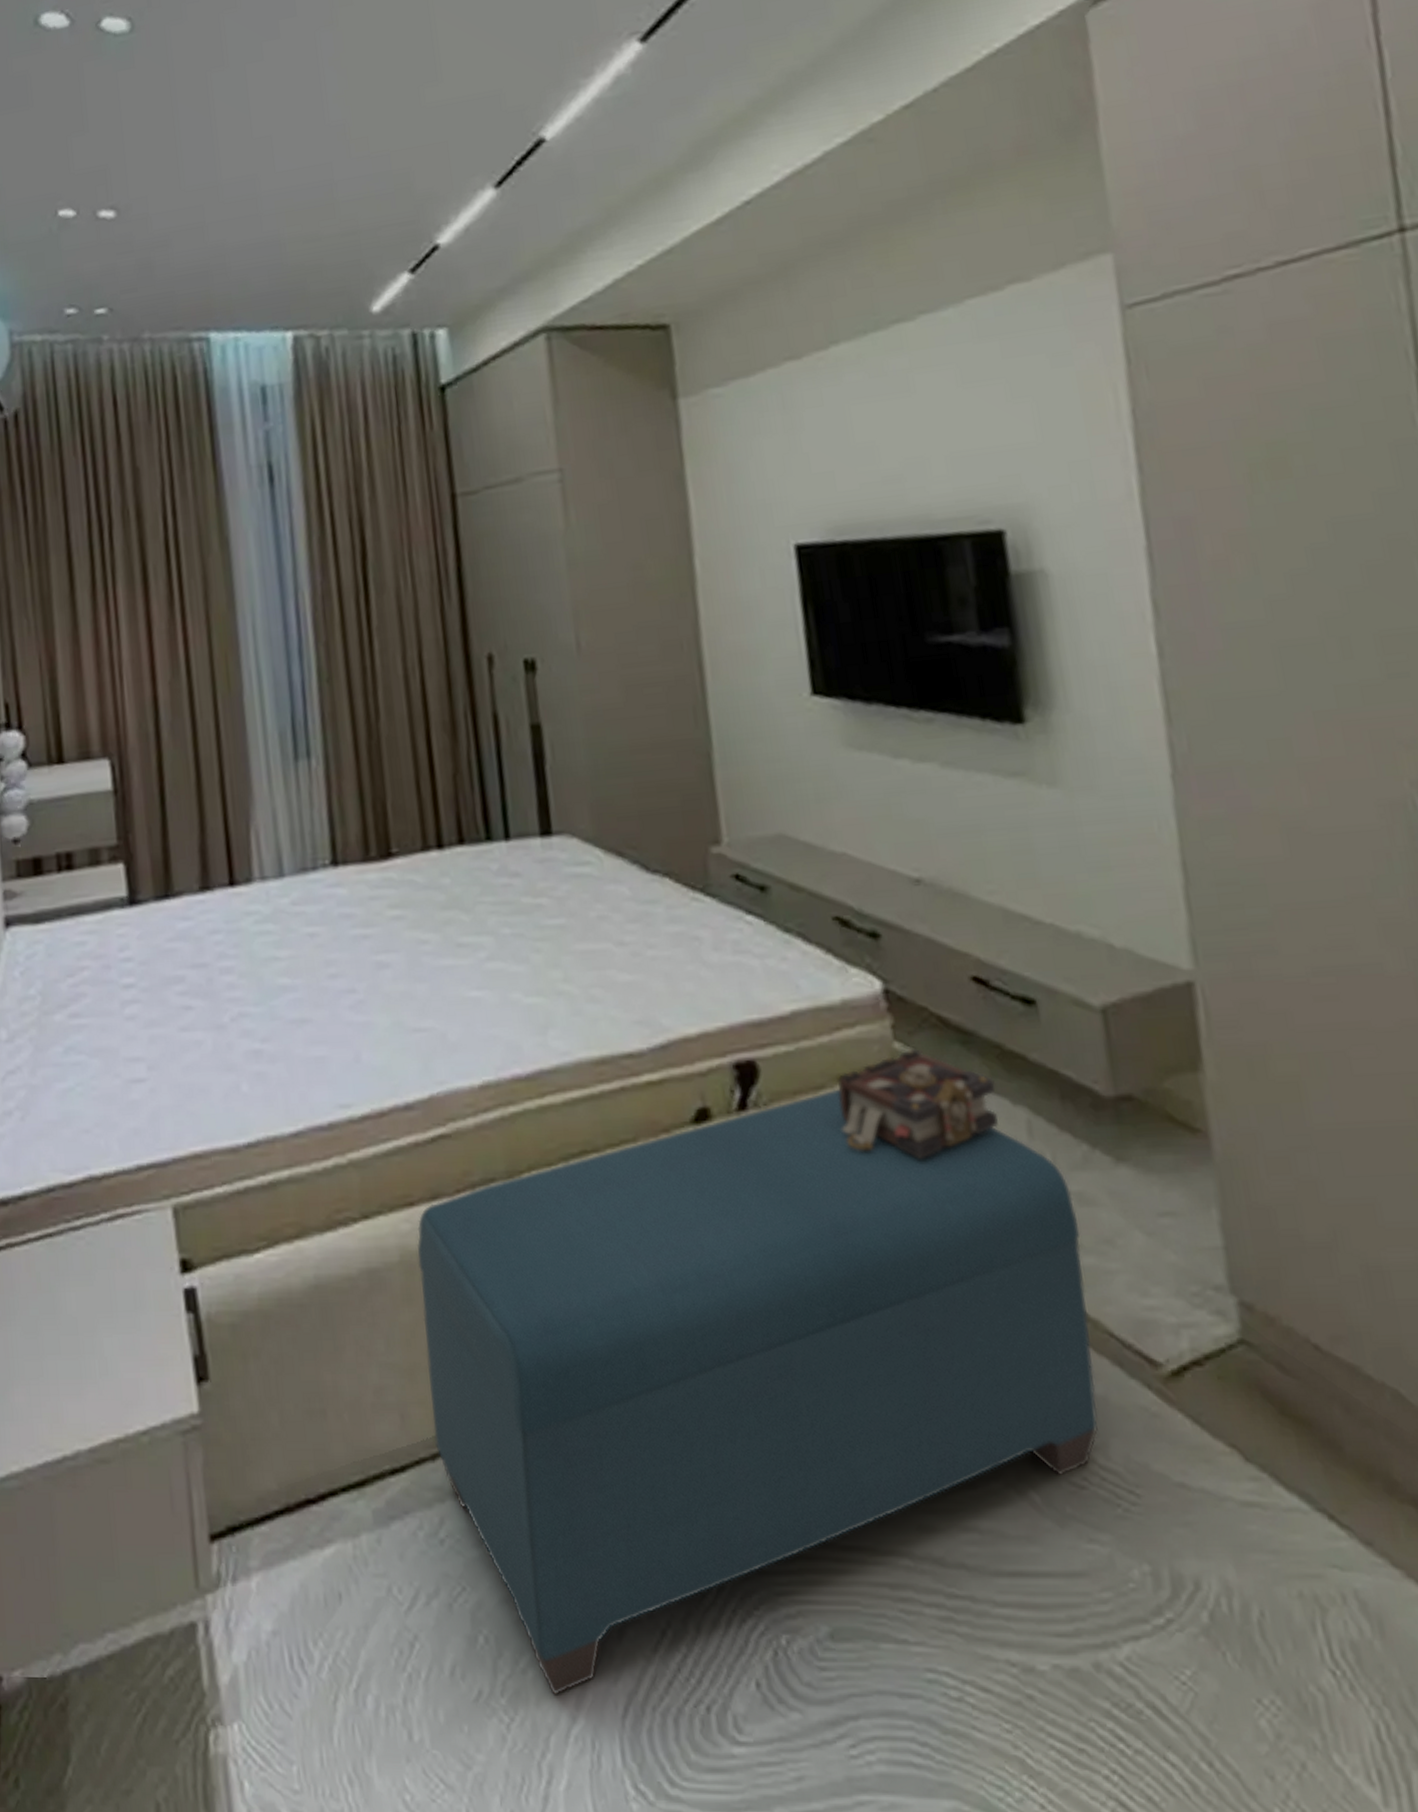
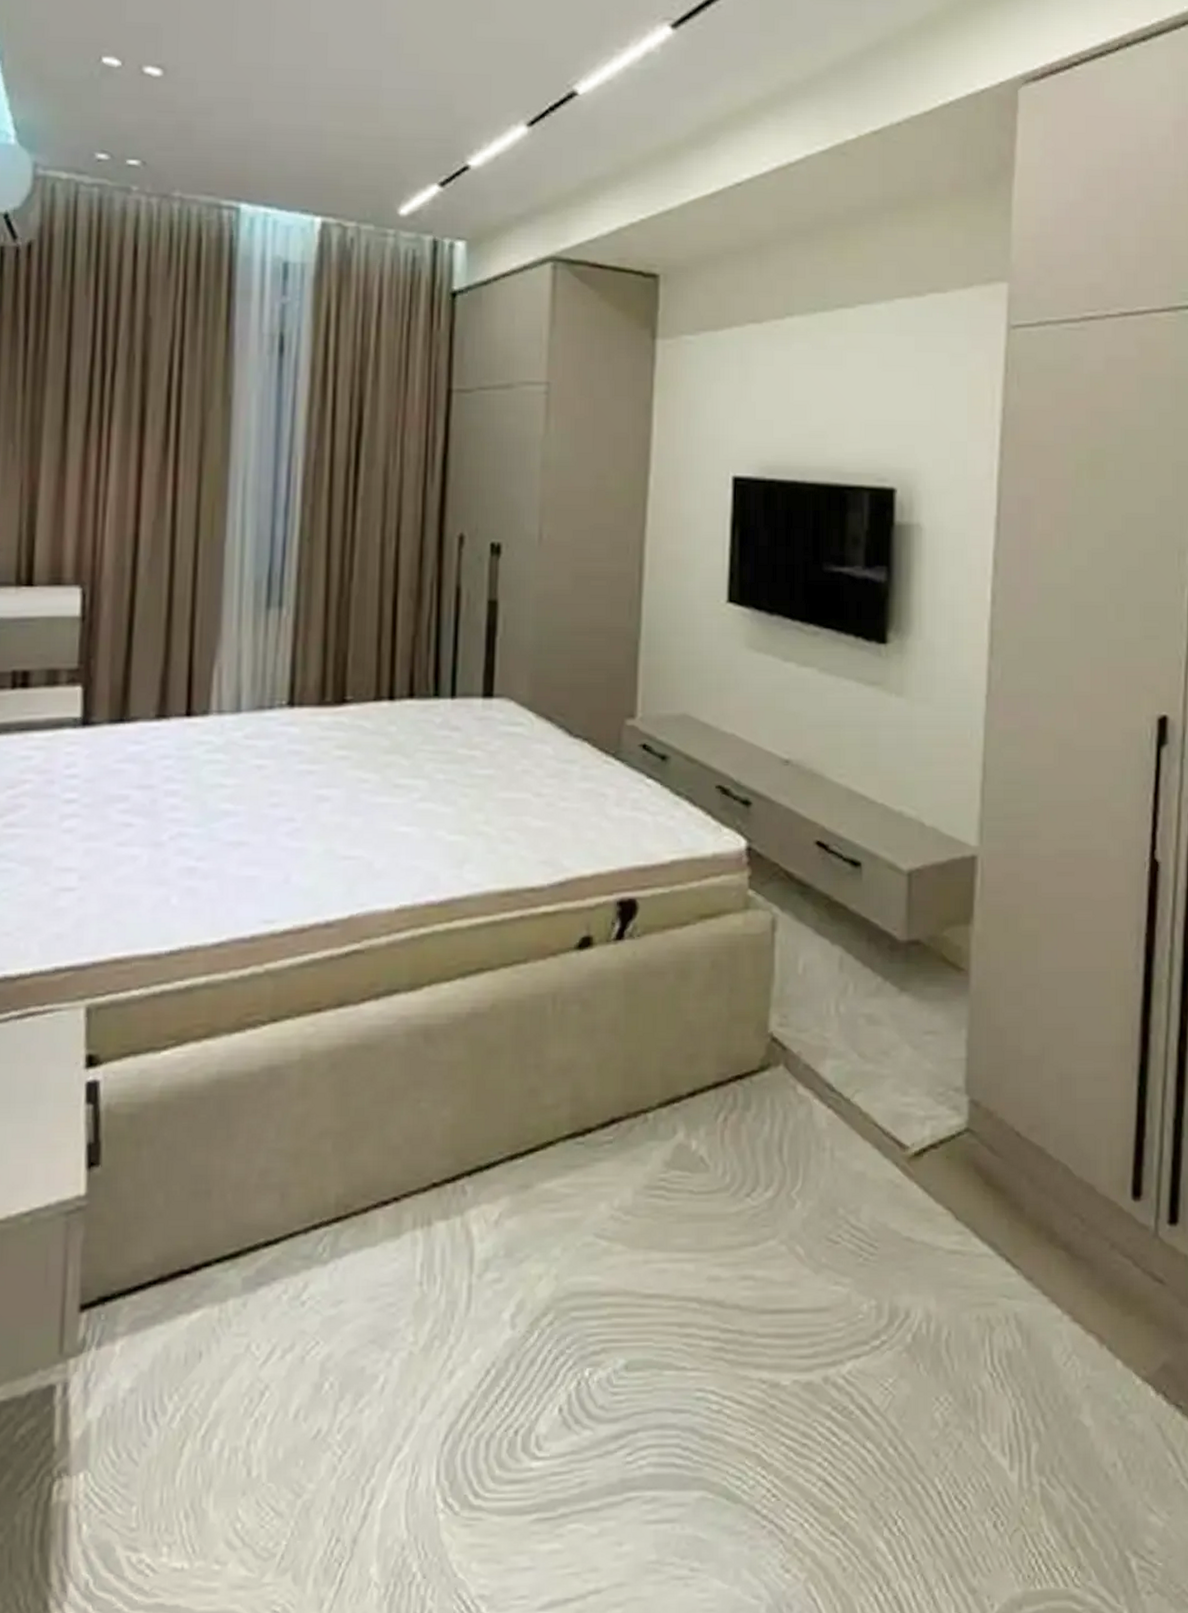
bench: present [416,1089,1098,1695] -> none [310,925,865,1429]
spell book: present [836,1047,999,1159] -> none [696,895,820,984]

